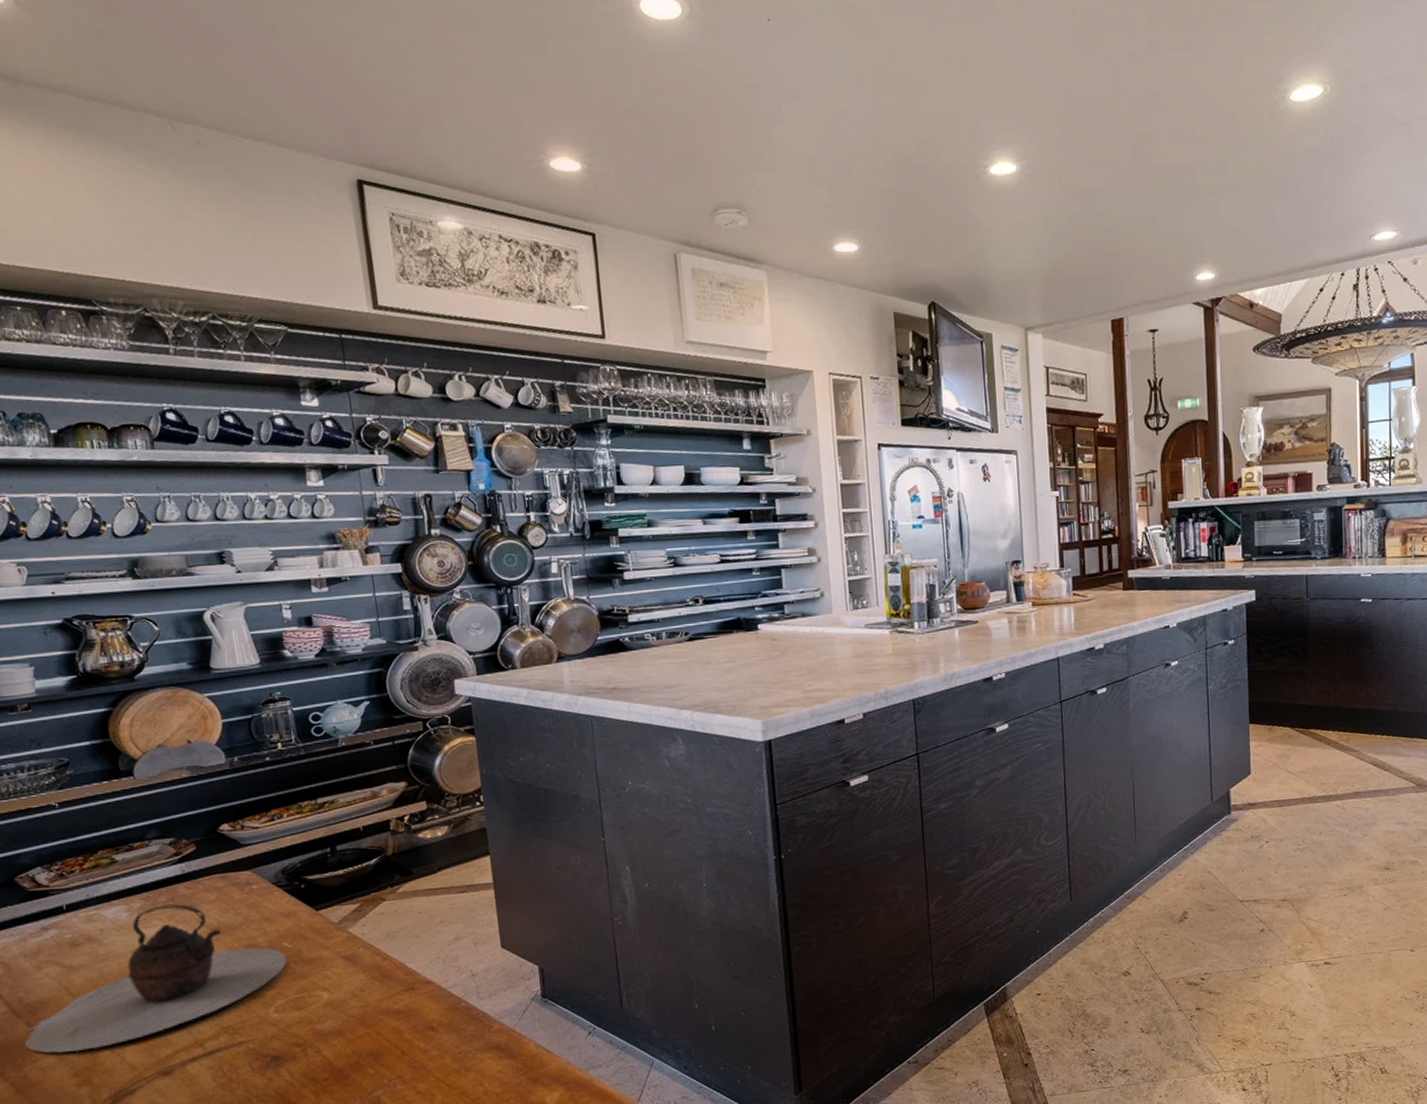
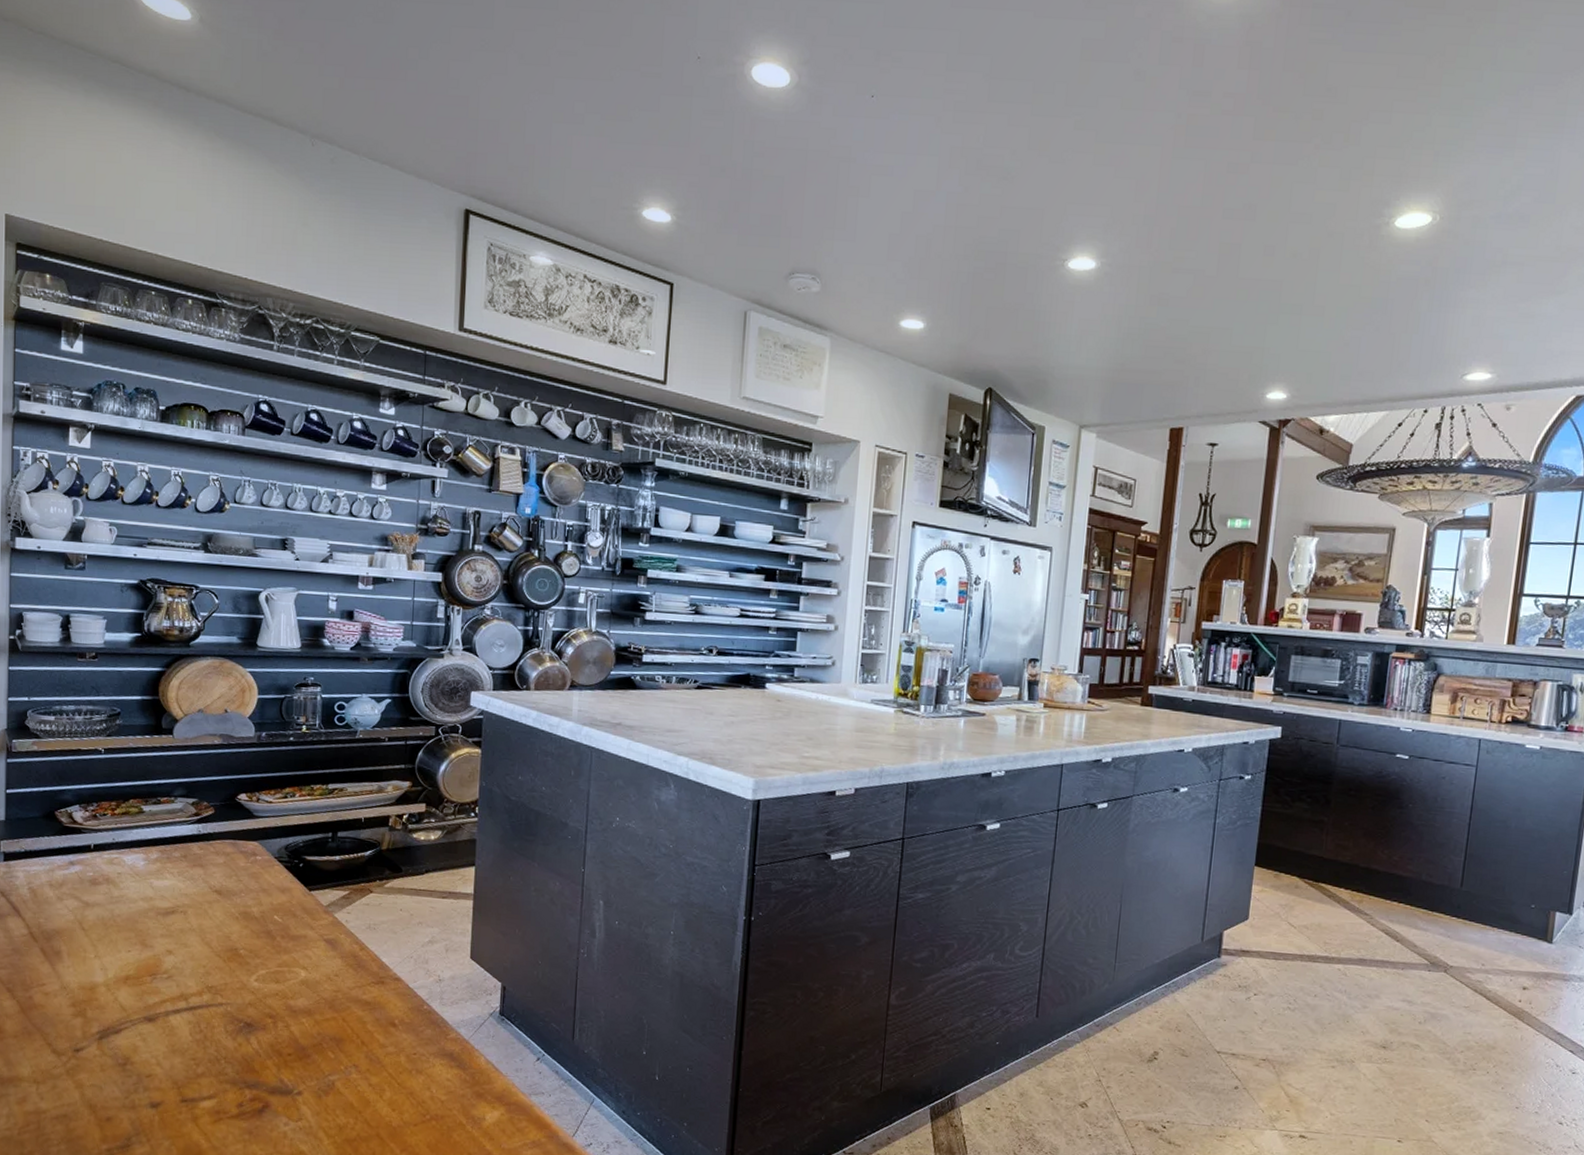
teapot: present [24,904,287,1054] -> none [35,860,275,985]

